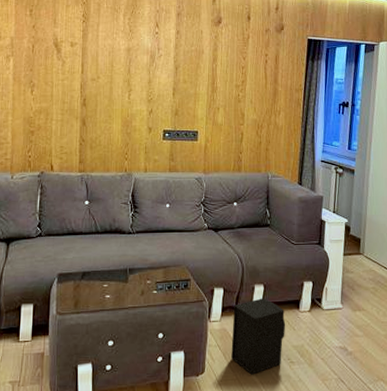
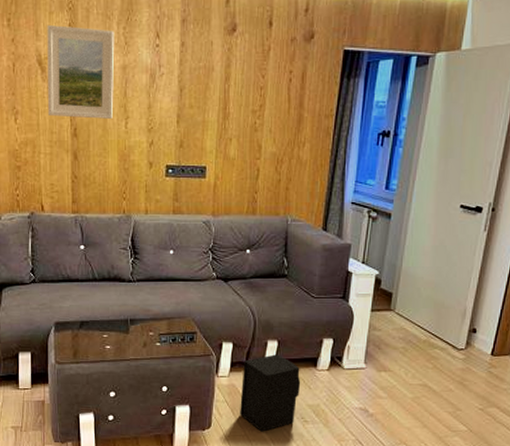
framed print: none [60,15,121,91] -> present [47,24,115,119]

